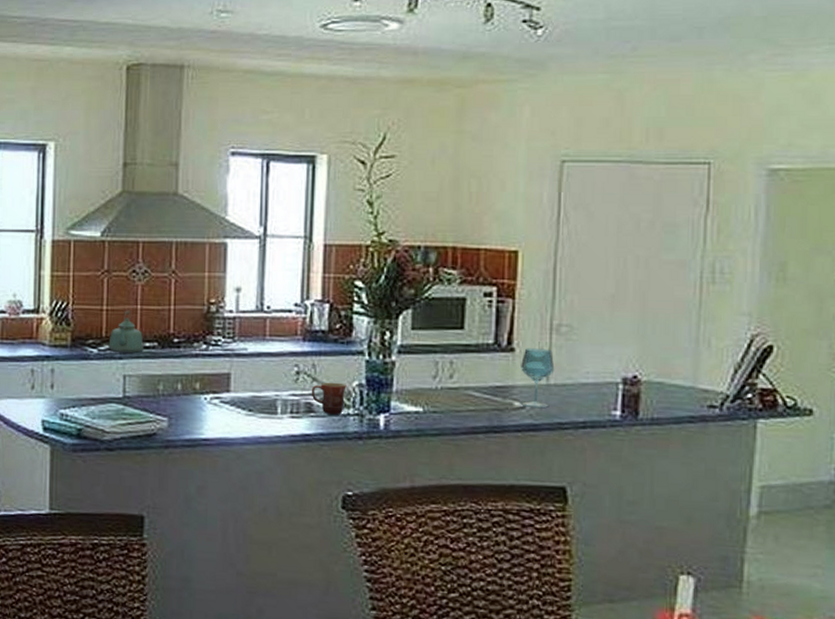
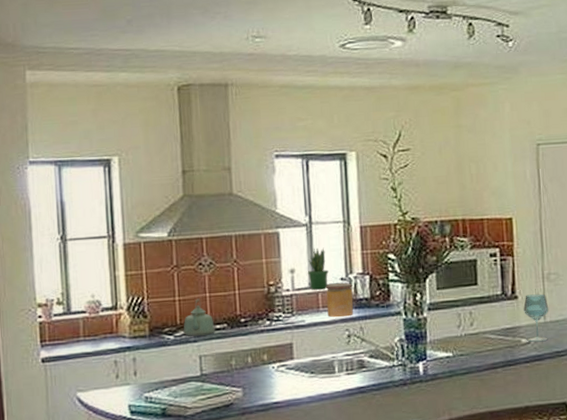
planter: none [255,265,281,316] -> present [307,247,329,291]
jar: none [274,309,308,350] -> present [326,282,353,318]
mug: present [311,382,347,415] -> none [361,340,390,368]

